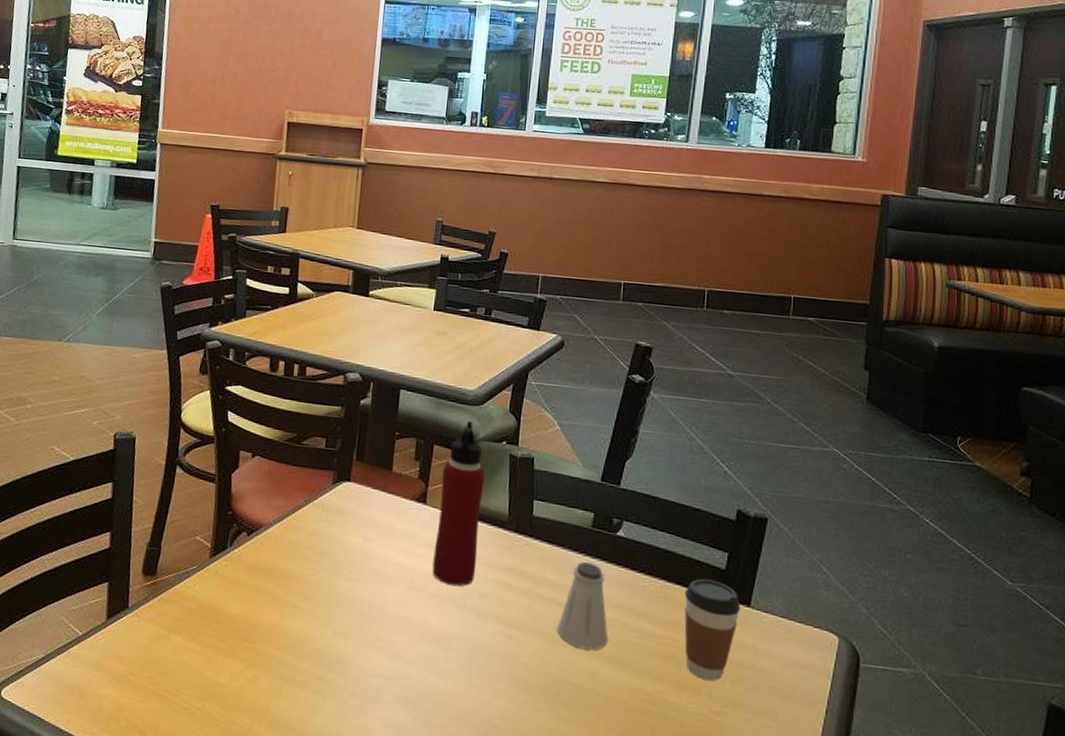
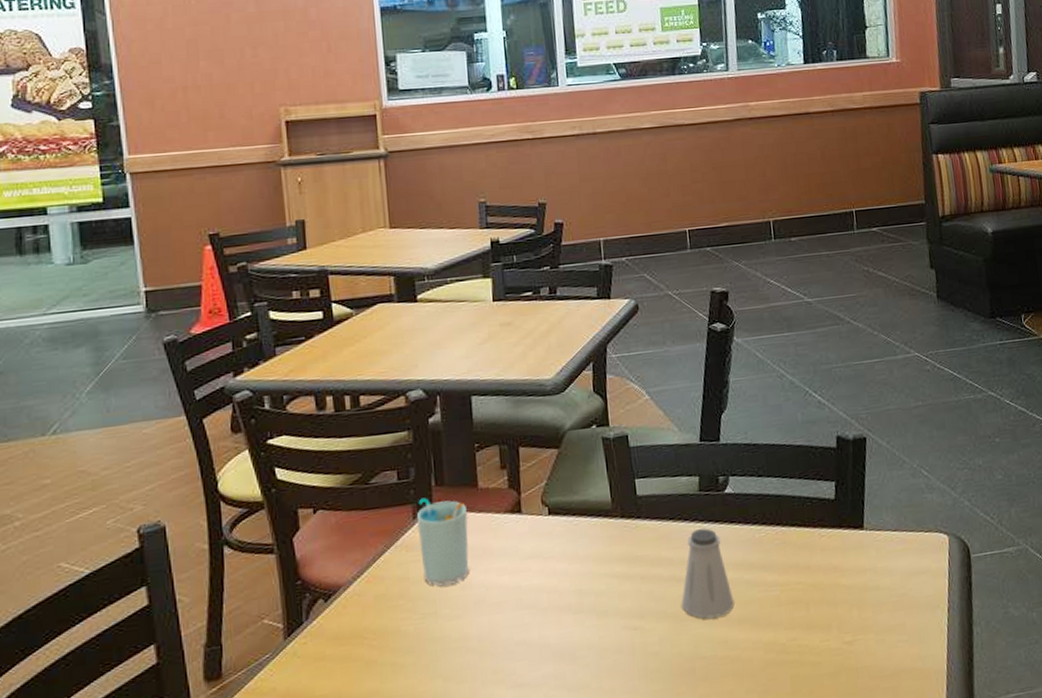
cup: none [332,468,379,551] -> present [417,497,469,587]
water bottle: present [432,420,485,587] -> none [532,412,588,593]
coffee cup: present [684,578,741,681] -> none [800,512,856,614]

